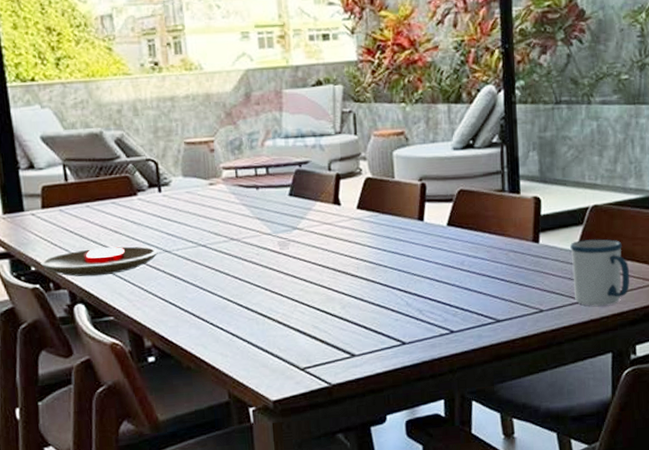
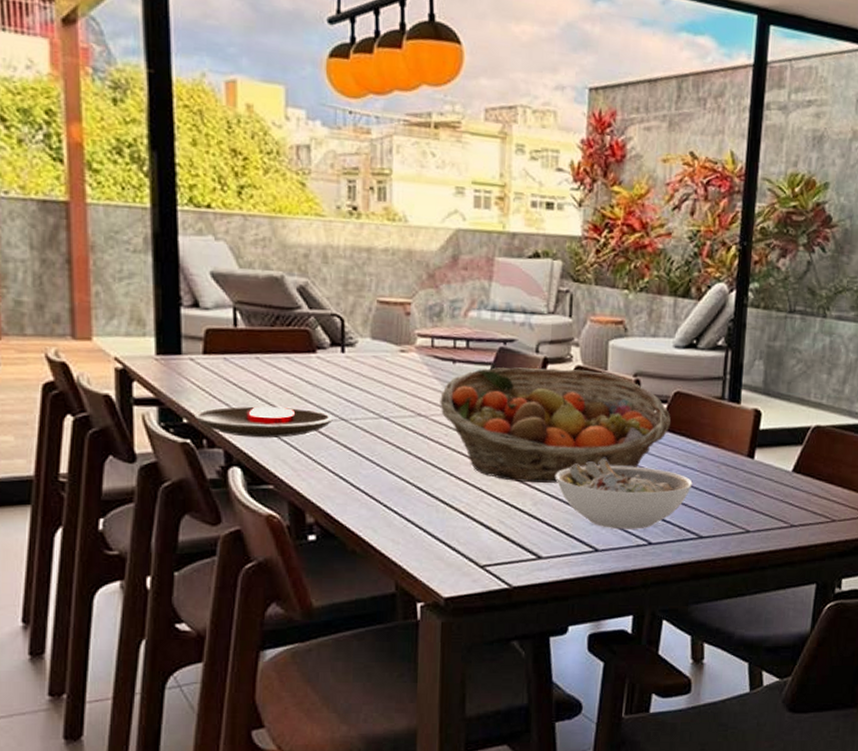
fruit basket: none [248,181,459,289] -> present [440,367,672,484]
bowl: none [359,258,485,322] -> present [555,458,693,529]
mug: present [570,239,630,306] -> none [784,461,845,533]

